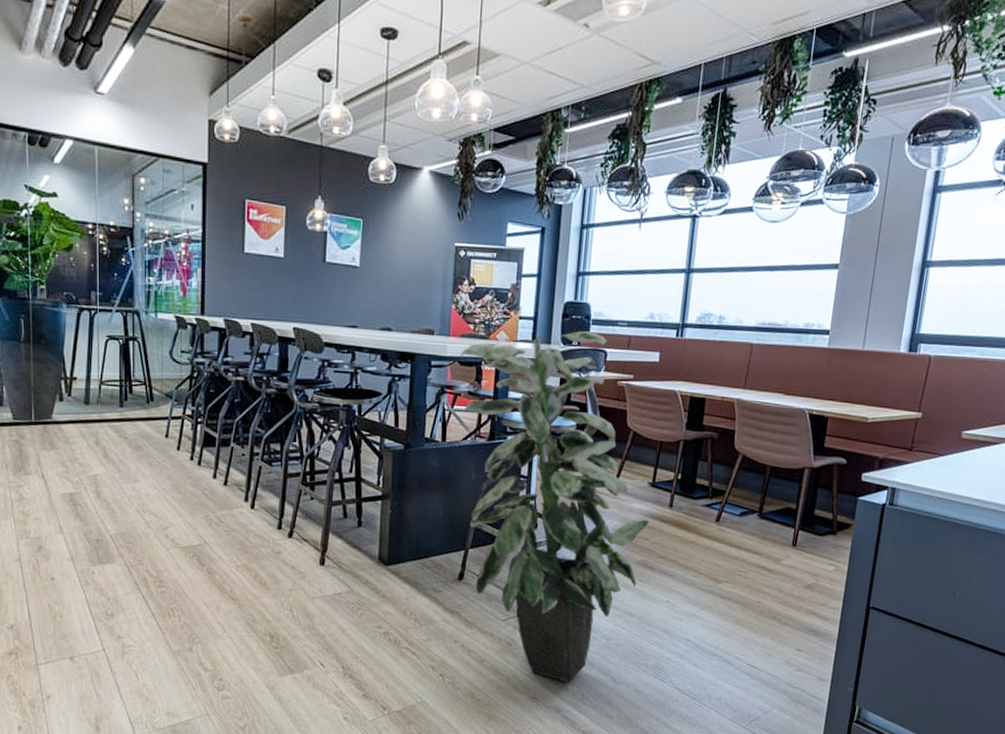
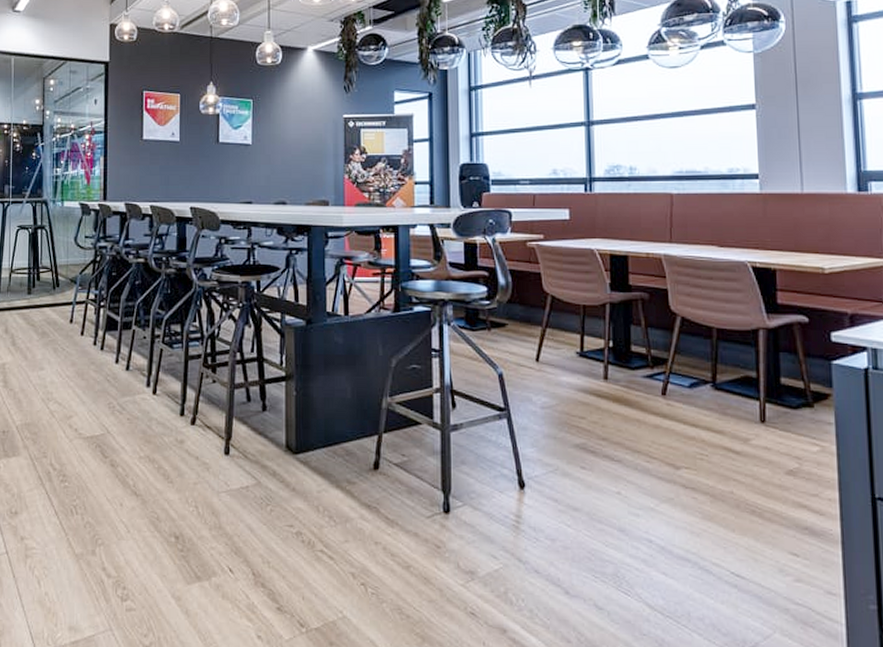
indoor plant: present [460,331,650,682] -> none [357,193,584,594]

